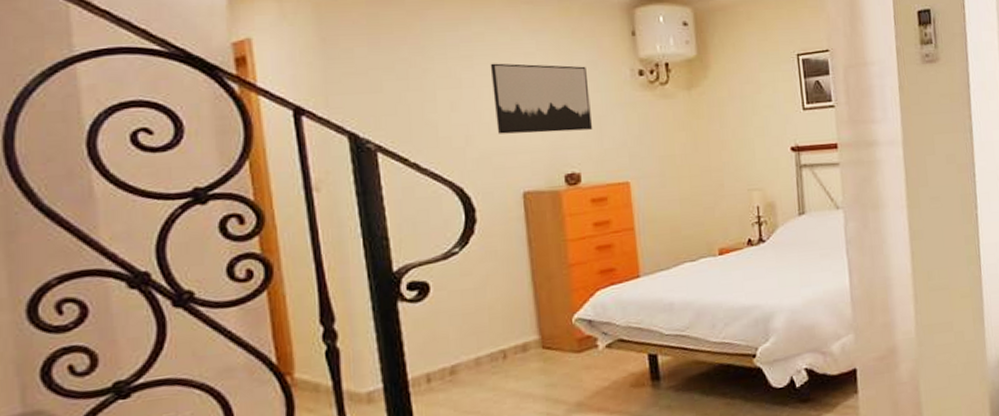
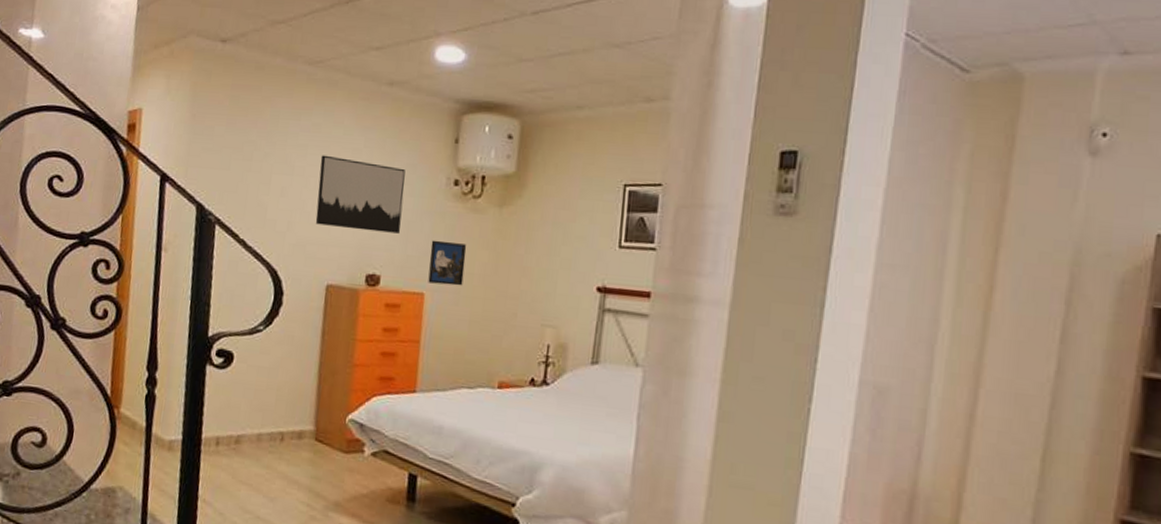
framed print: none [627,129,666,172] -> present [428,240,467,286]

